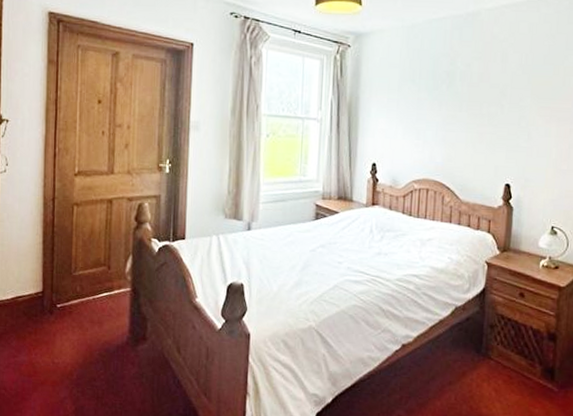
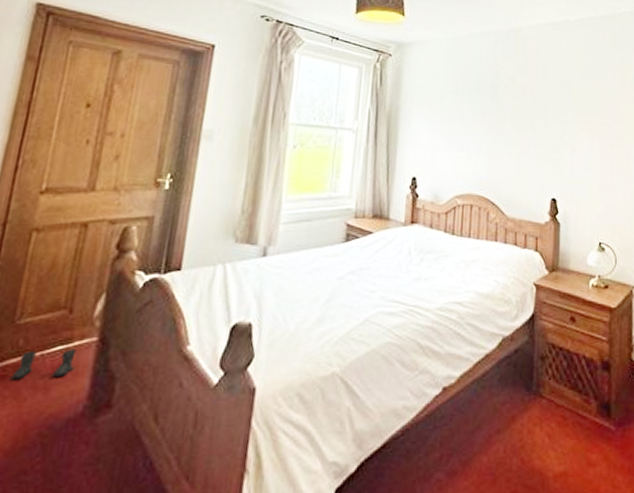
boots: none [75,295,118,315] -> present [10,348,77,379]

